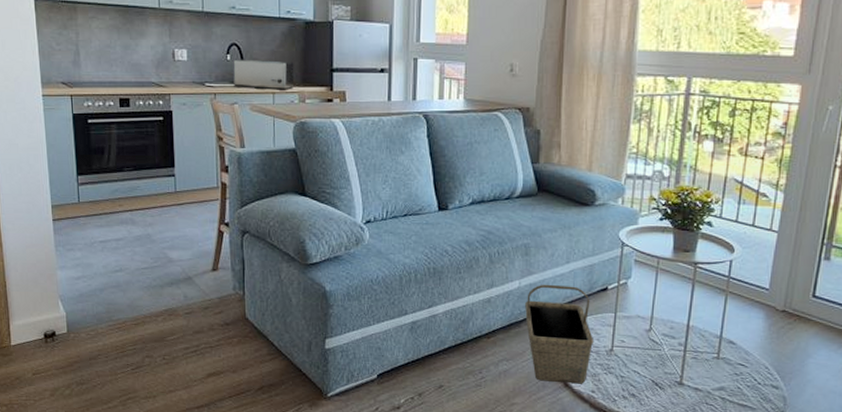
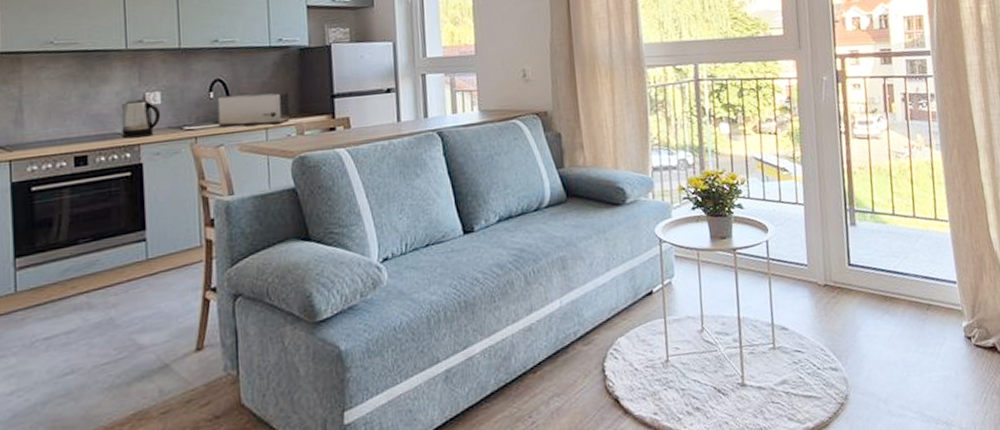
kettle: none [155,55,187,88] -> present [121,99,161,139]
basket: present [525,284,594,384] -> none [569,295,648,413]

